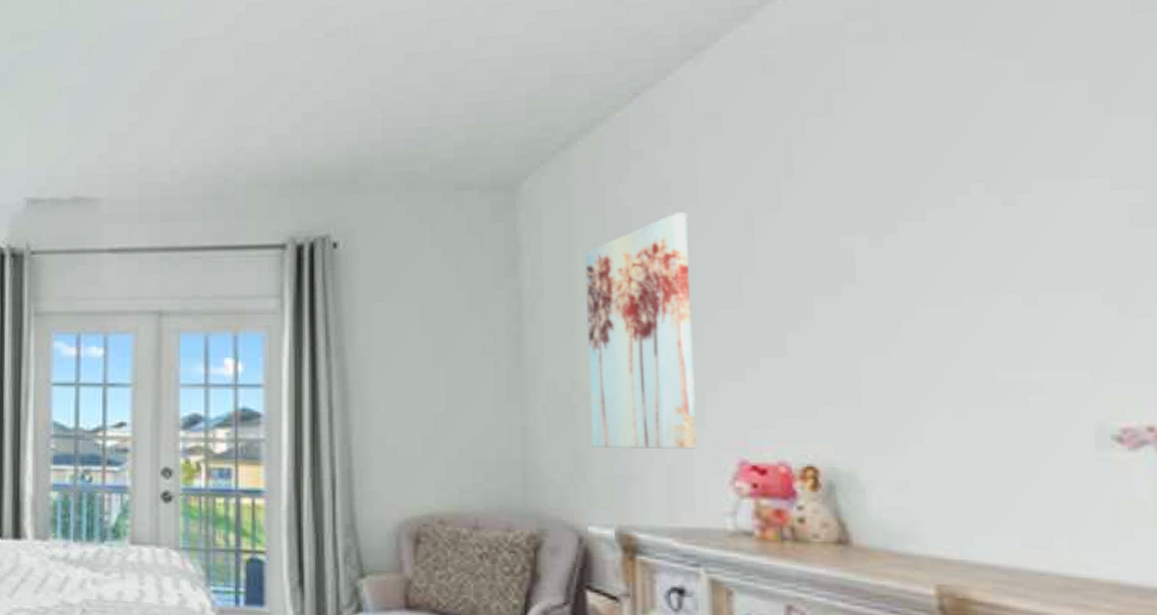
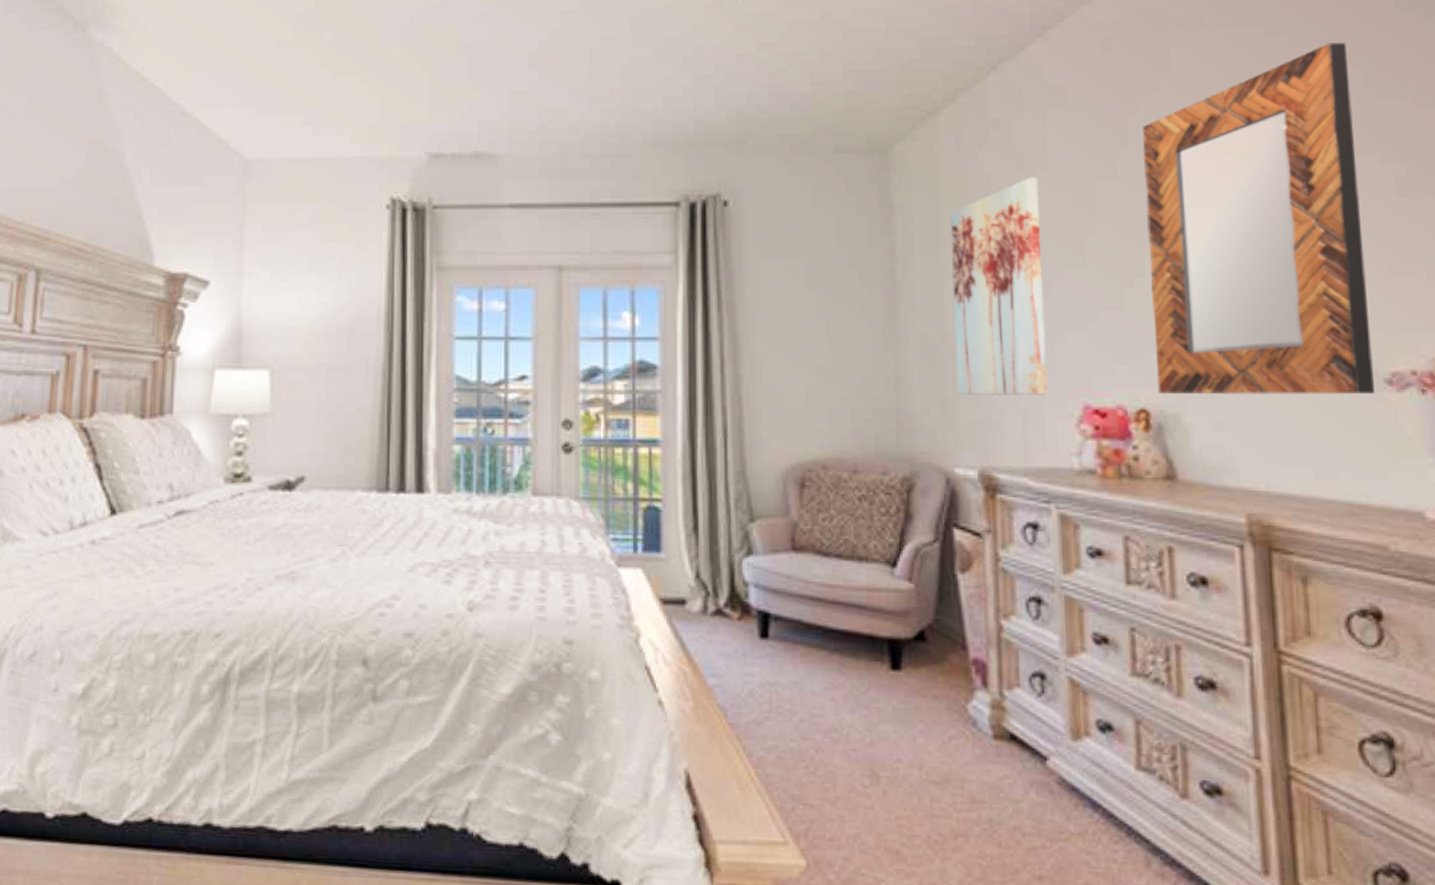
home mirror: none [812,52,1100,453] -> present [1143,42,1374,395]

